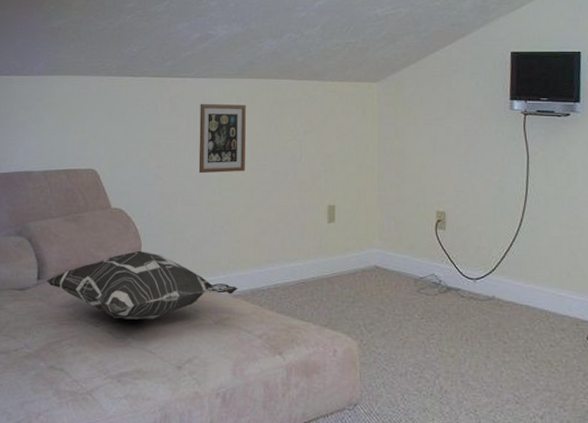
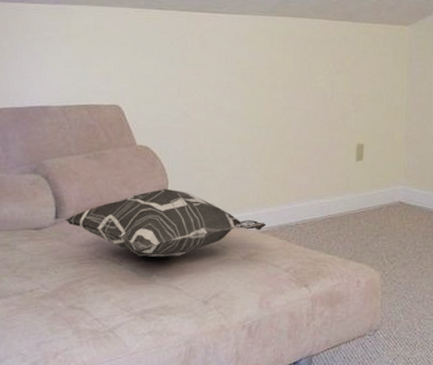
picture frame: present [198,103,246,174] -> none [229,40,279,112]

